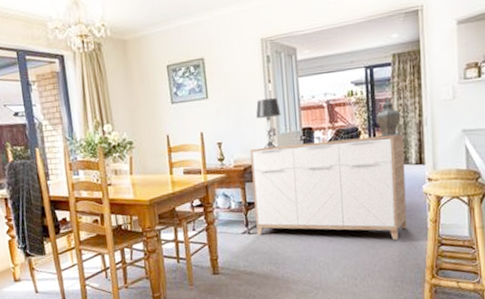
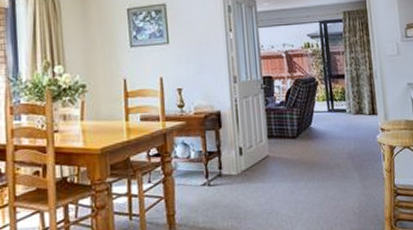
sideboard: present [250,133,407,240] -> none [211,85,365,190]
table lamp: present [256,98,281,149] -> none [217,46,242,96]
decorative urn: present [376,96,401,137] -> none [331,50,354,88]

